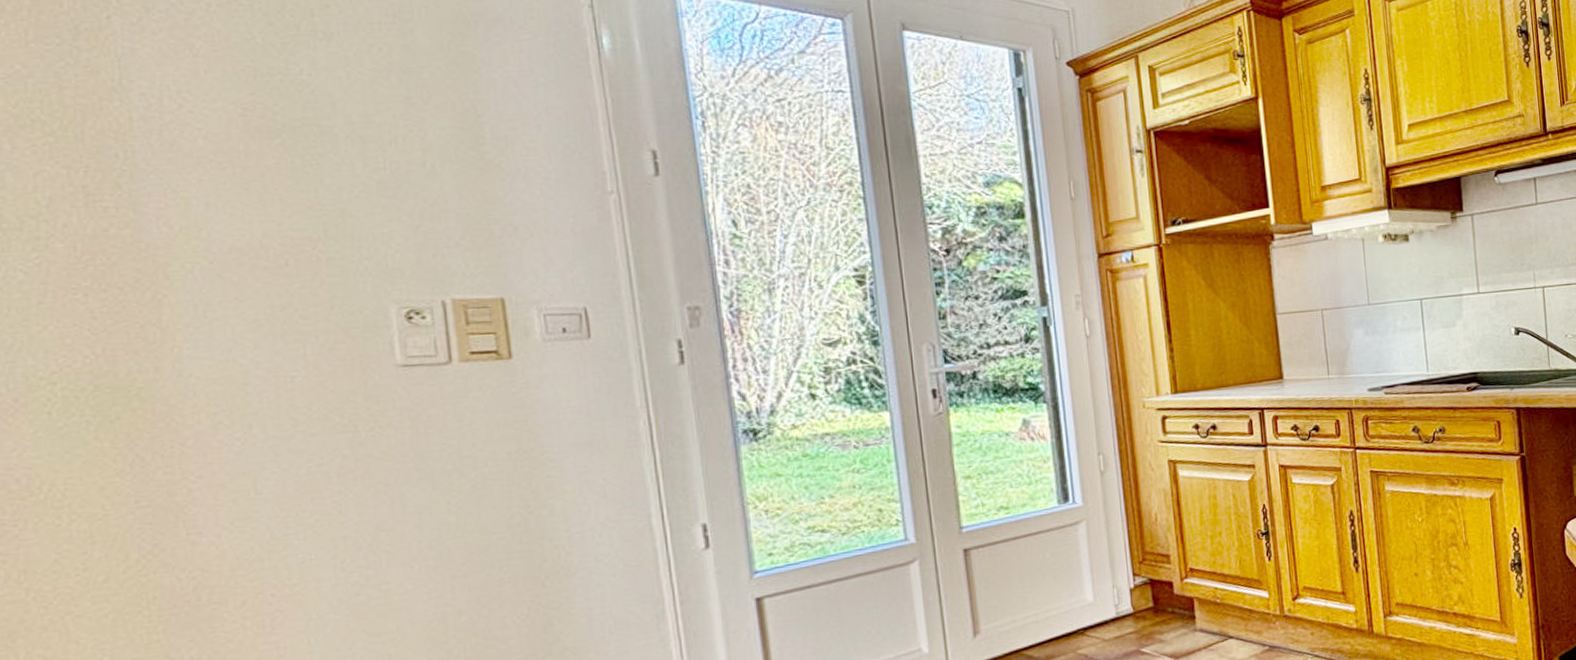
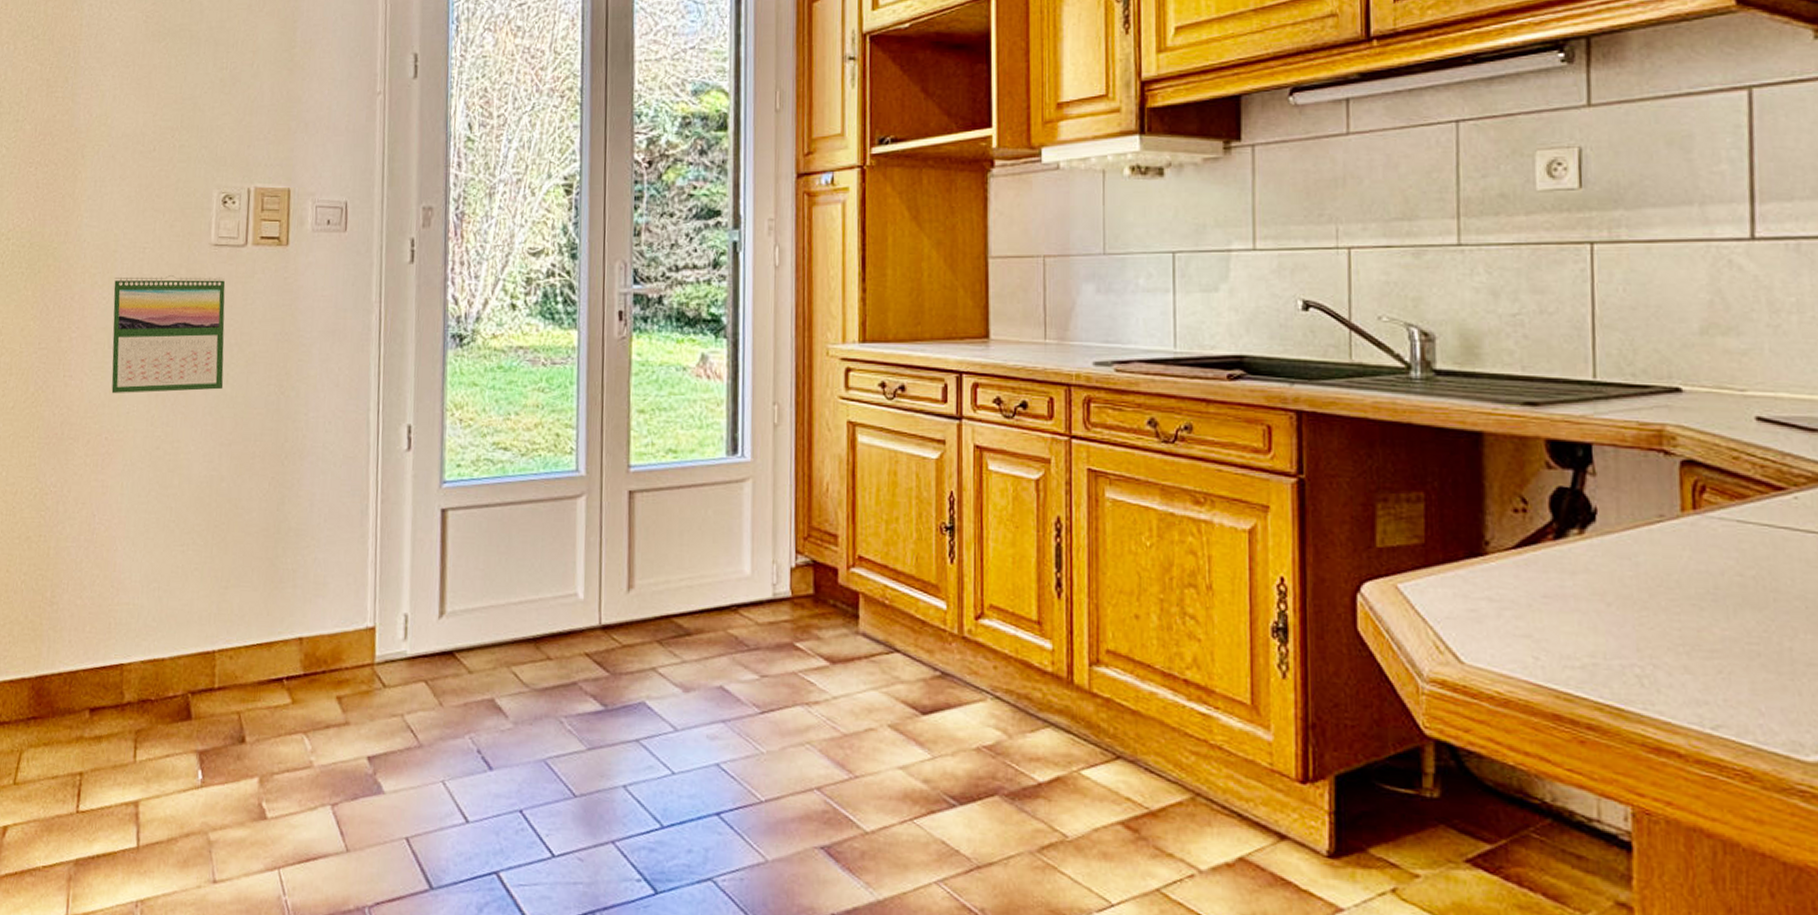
calendar: none [250,400,444,545] -> present [111,275,226,394]

